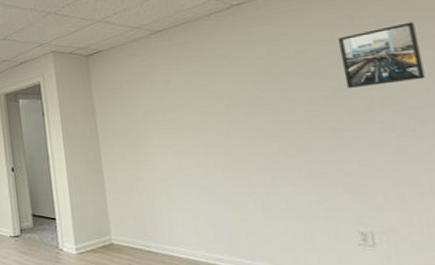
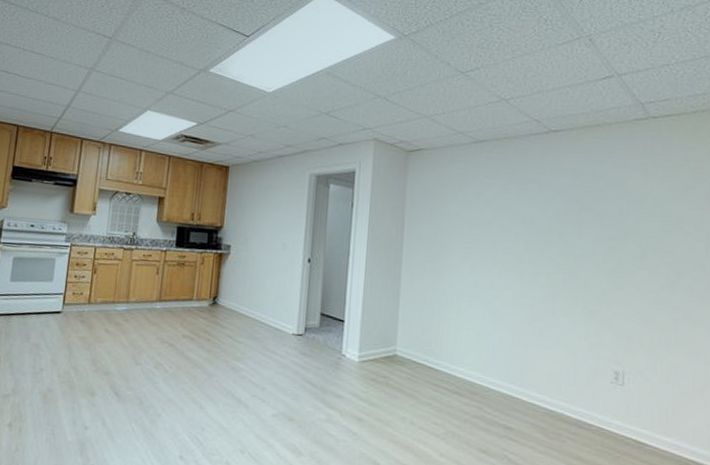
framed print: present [337,22,425,88] -> none [629,181,691,236]

